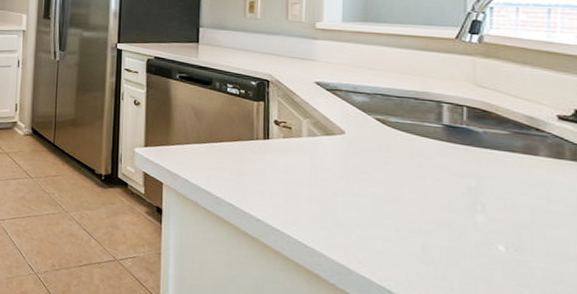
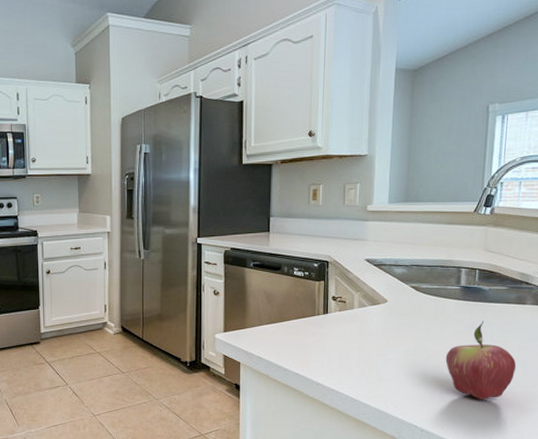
fruit: none [427,170,531,271] -> present [445,321,517,399]

